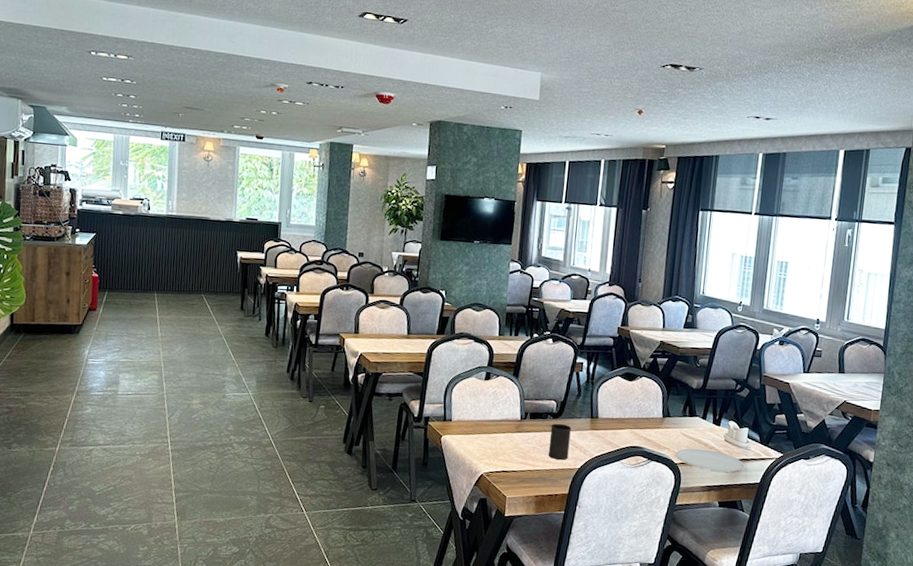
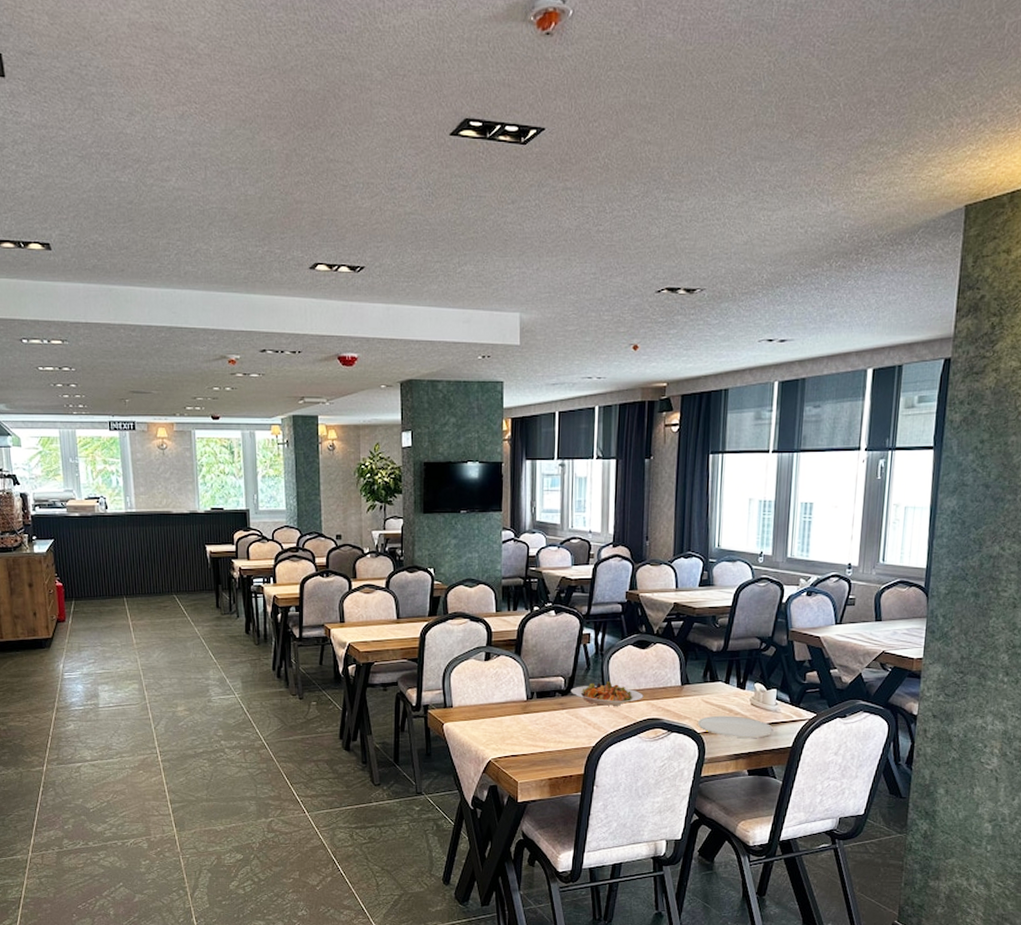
cup: present [548,424,571,460] -> none [559,701,582,739]
salad: none [561,408,628,432] -> present [570,681,644,706]

